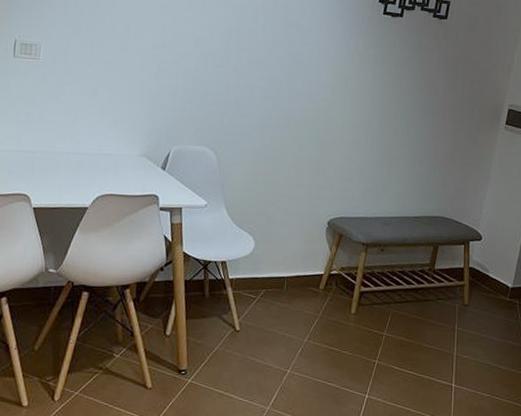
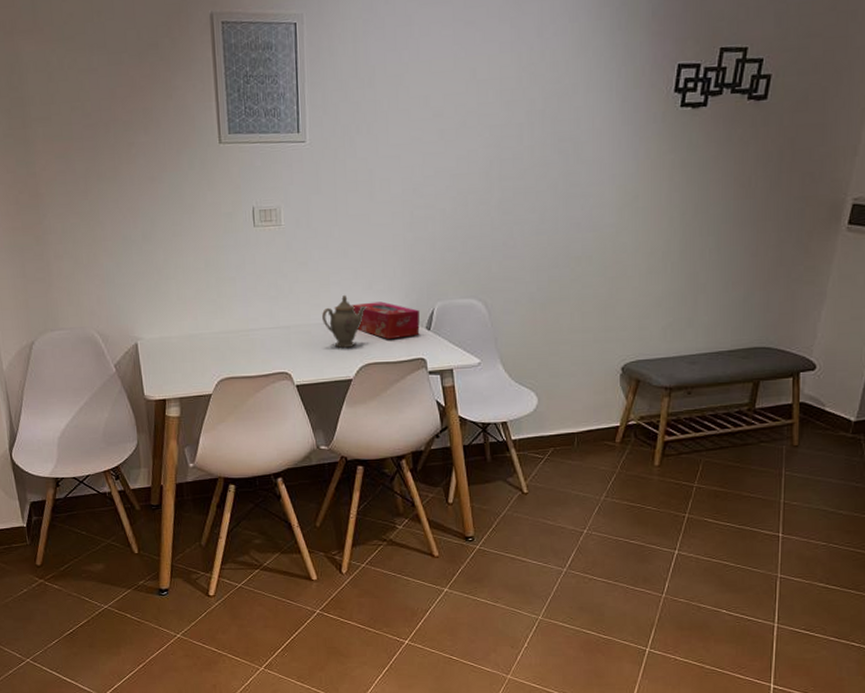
teapot: none [67,128,110,178] -> present [322,294,367,348]
tissue box: none [95,138,157,174] -> present [351,301,420,339]

